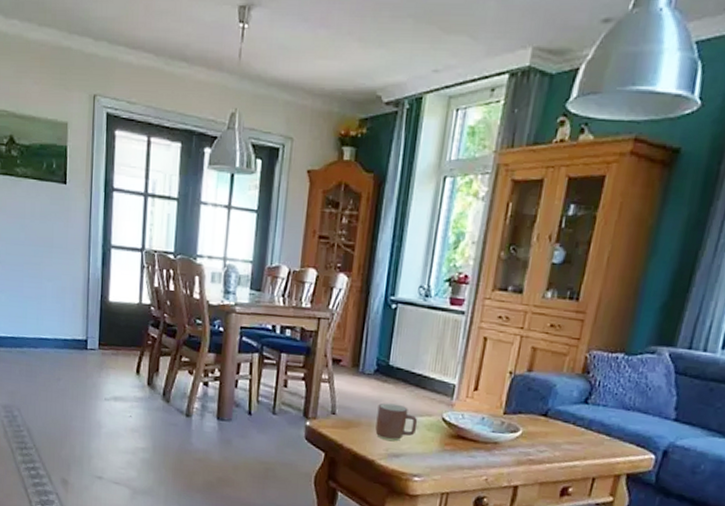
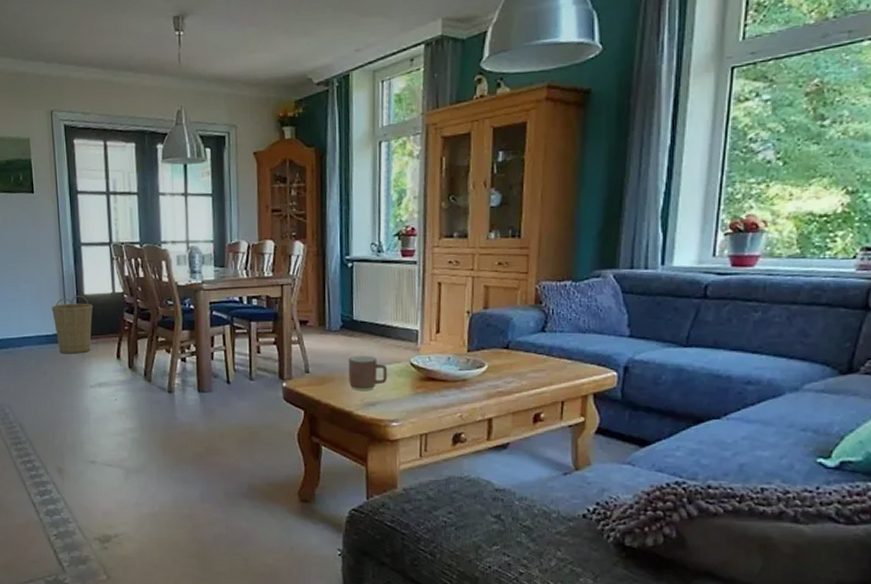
basket: none [72,301,117,364] -> present [51,295,93,354]

